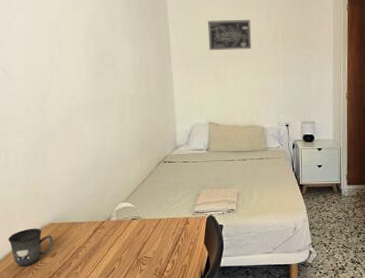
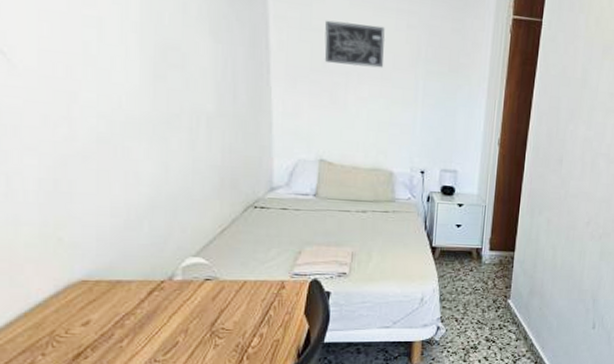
mug: present [8,228,53,267] -> none [13,285,85,338]

